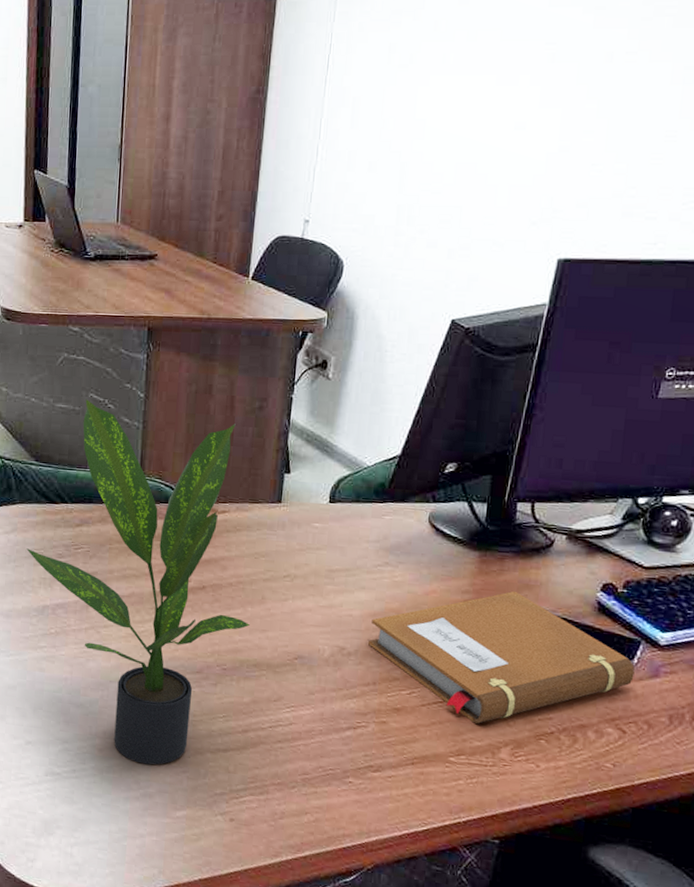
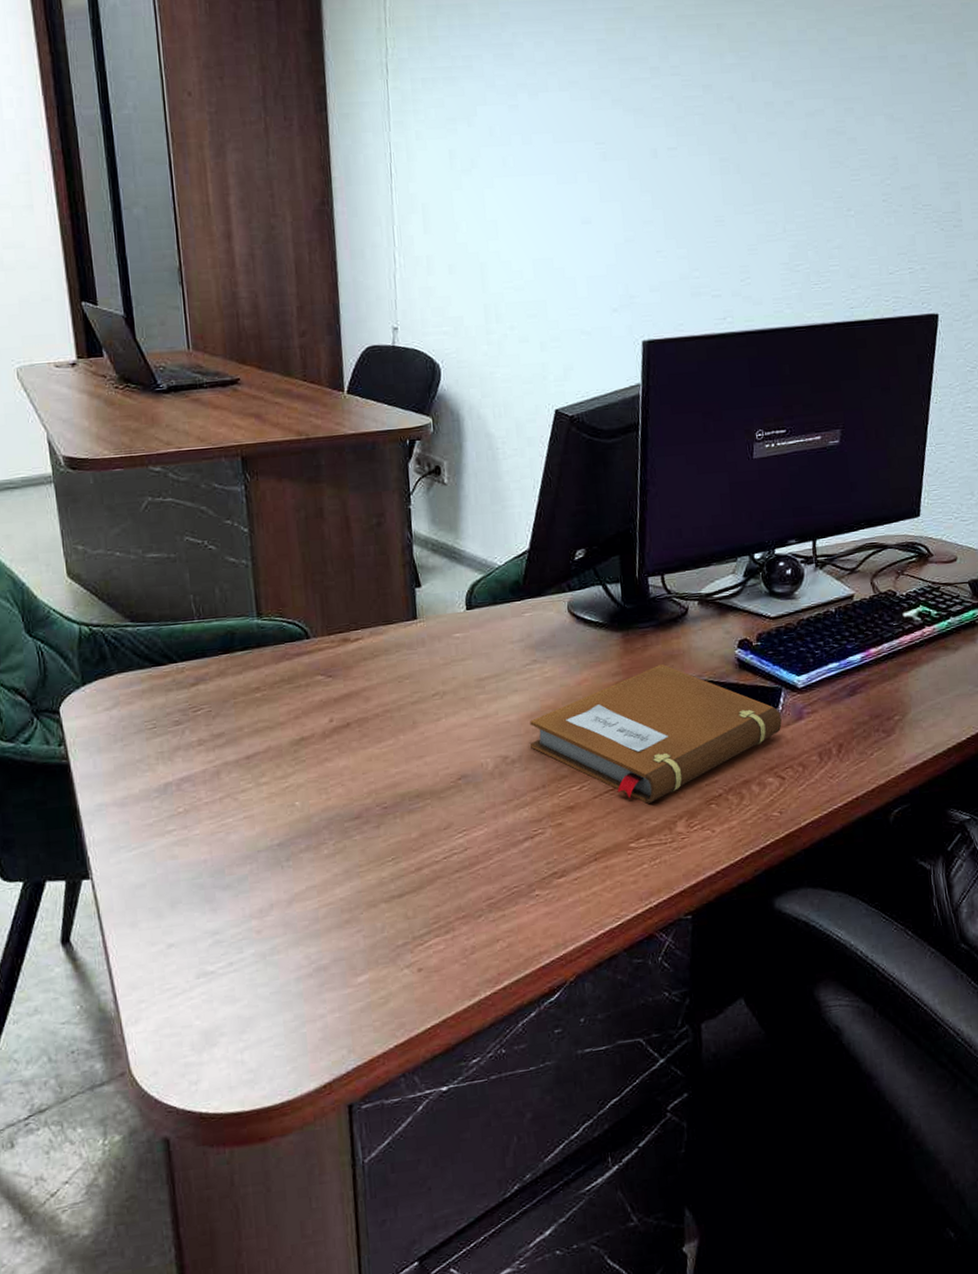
potted plant: present [26,399,249,765] -> none [134,544,404,936]

